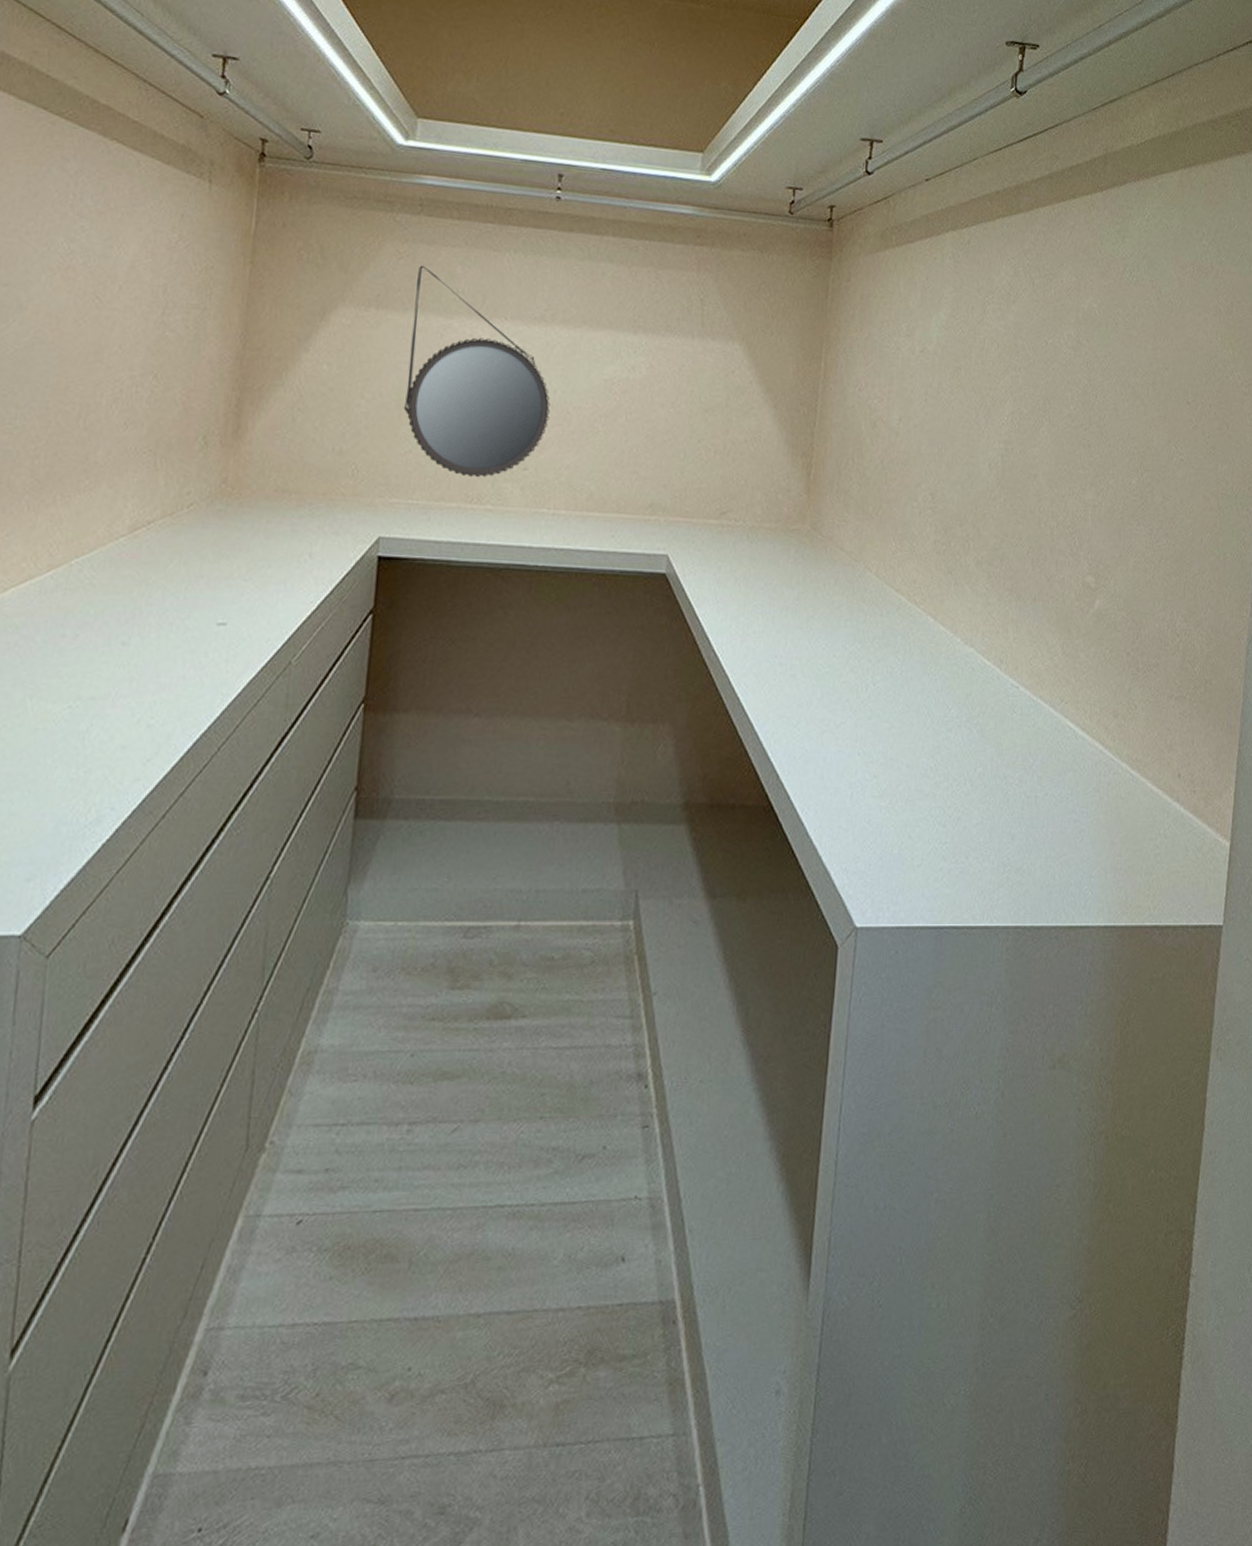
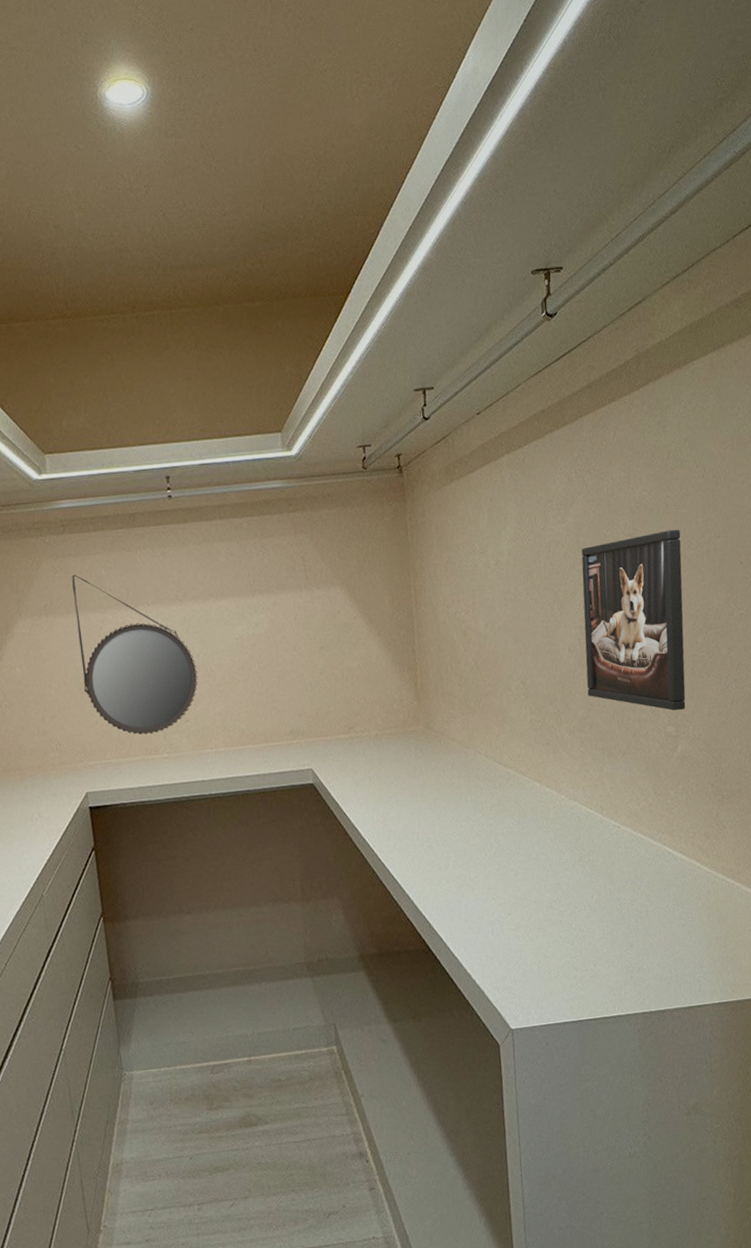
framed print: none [1003,350,1127,559] -> present [581,529,686,711]

